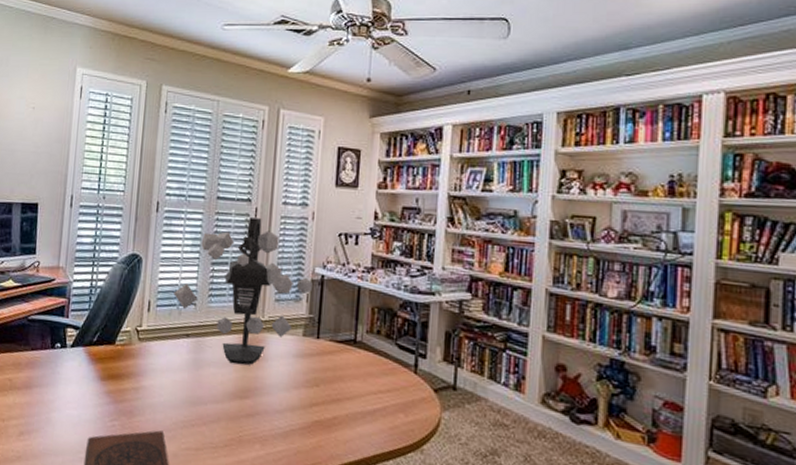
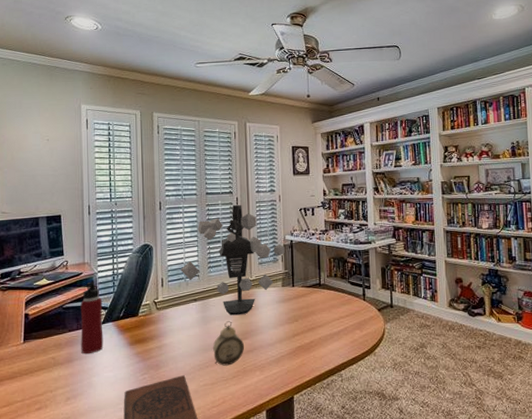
water bottle: none [42,290,75,383] -> present [80,280,104,354]
alarm clock: none [202,369,244,430] -> present [213,320,245,366]

